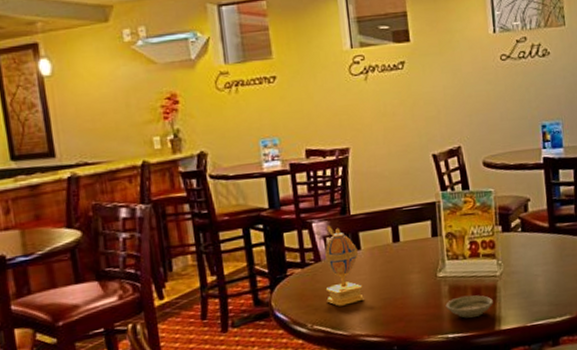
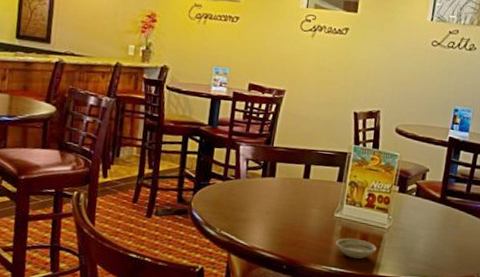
decorative egg: present [324,226,364,306] -> none [237,151,272,221]

